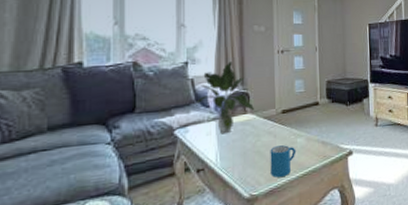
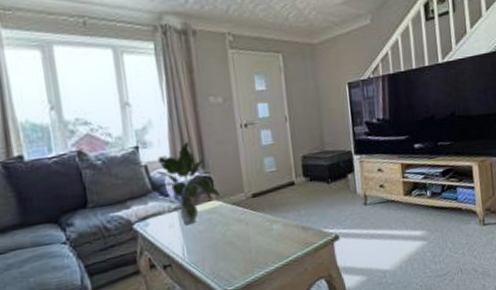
mug: present [270,145,297,178] -> none [242,233,273,270]

